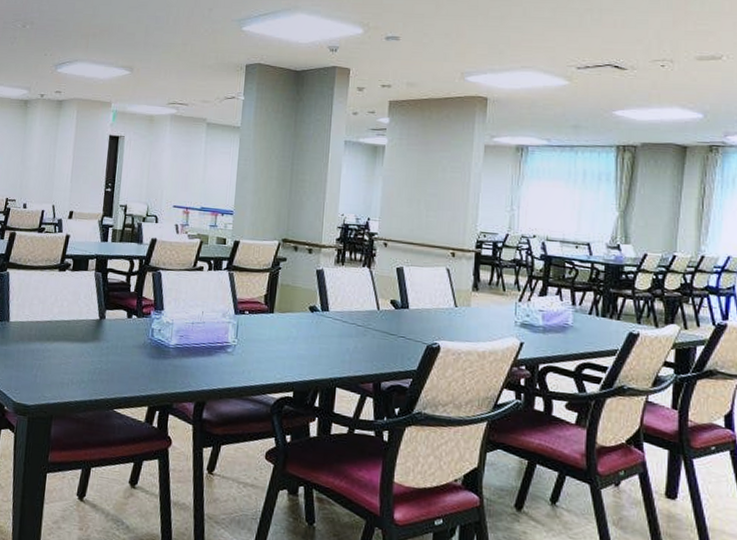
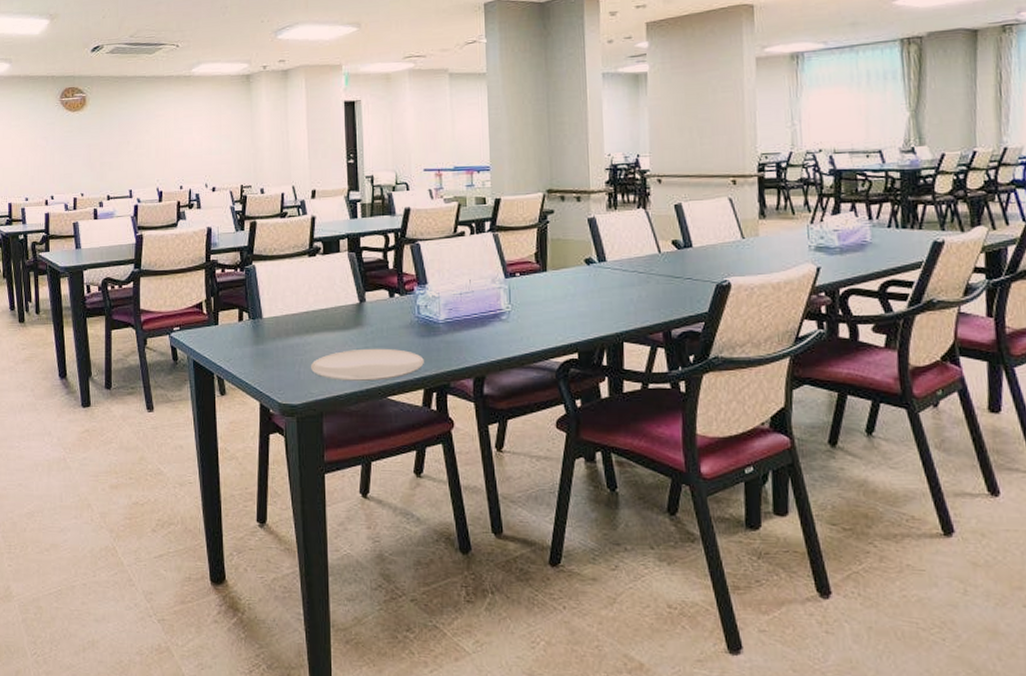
plate: none [46,361,152,393] -> present [310,348,424,382]

